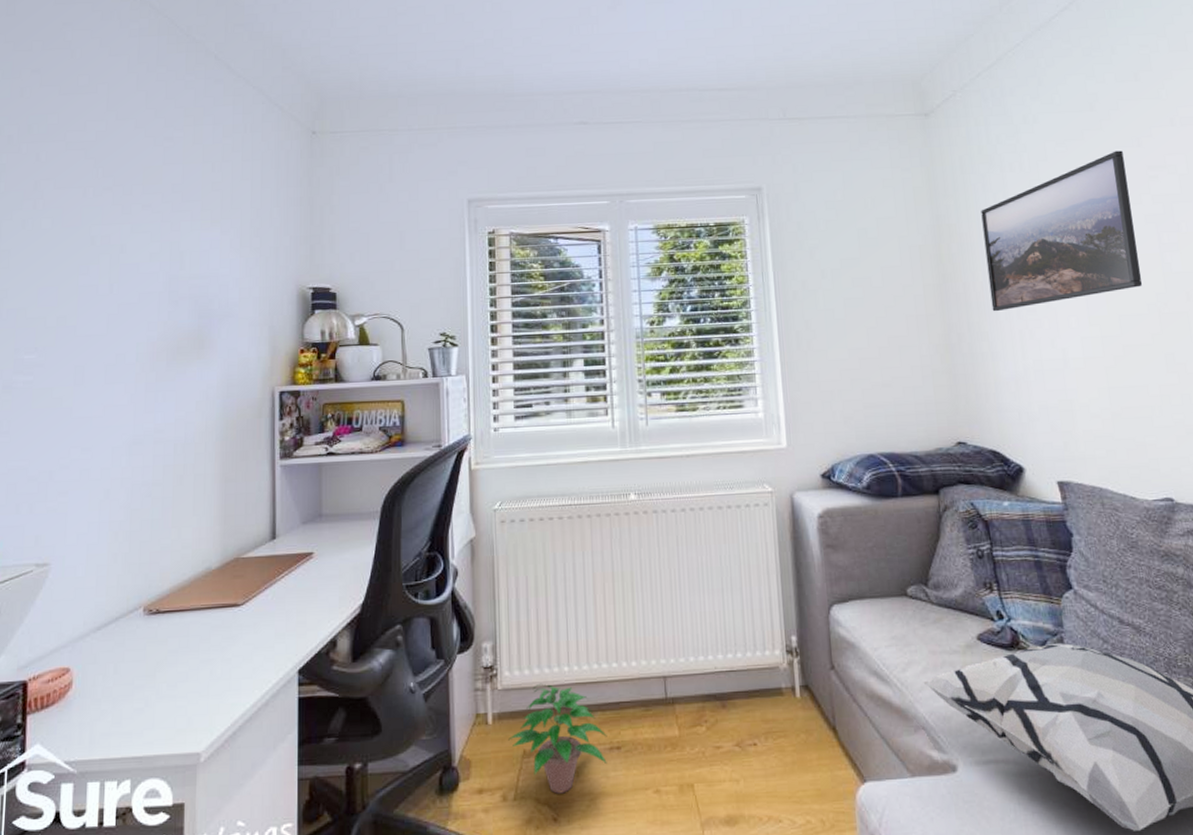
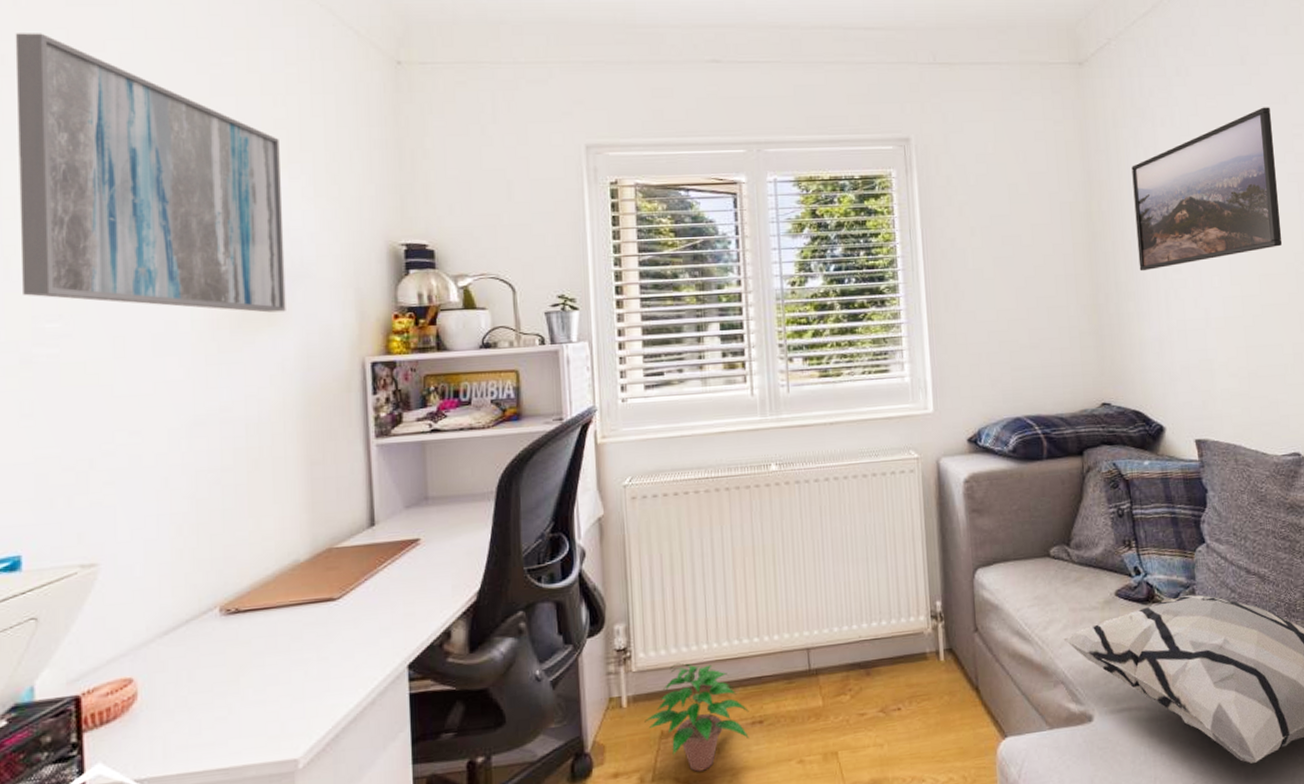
wall art: none [9,117,215,347] -> present [15,33,286,313]

